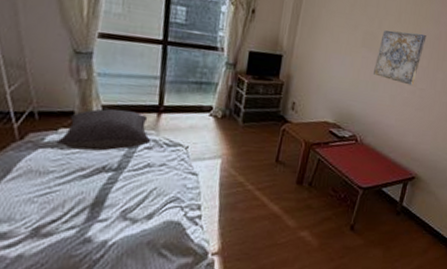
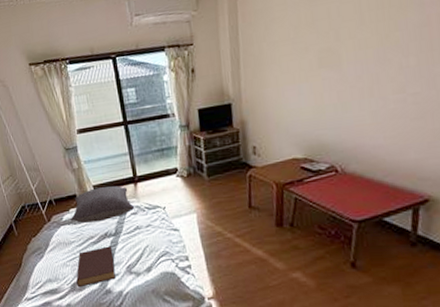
book: none [41,182,108,233] -> present [76,246,116,288]
wall art: present [374,30,427,86] -> none [341,26,408,95]

